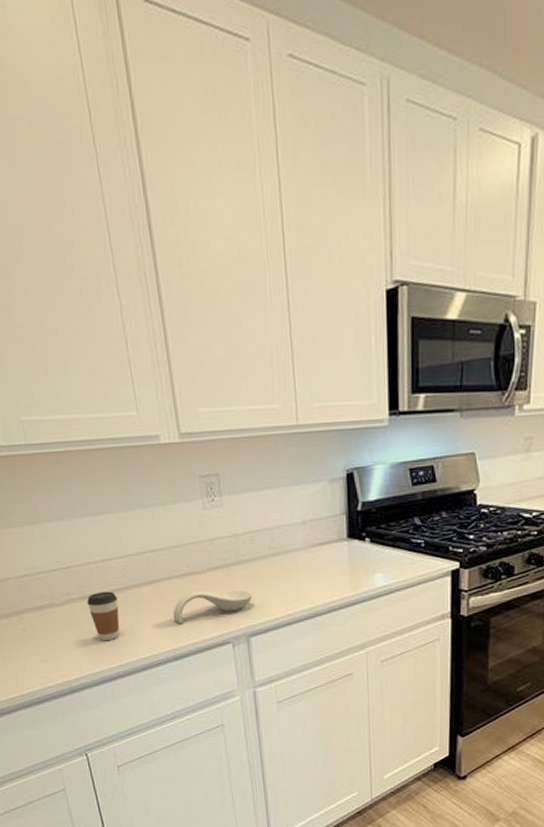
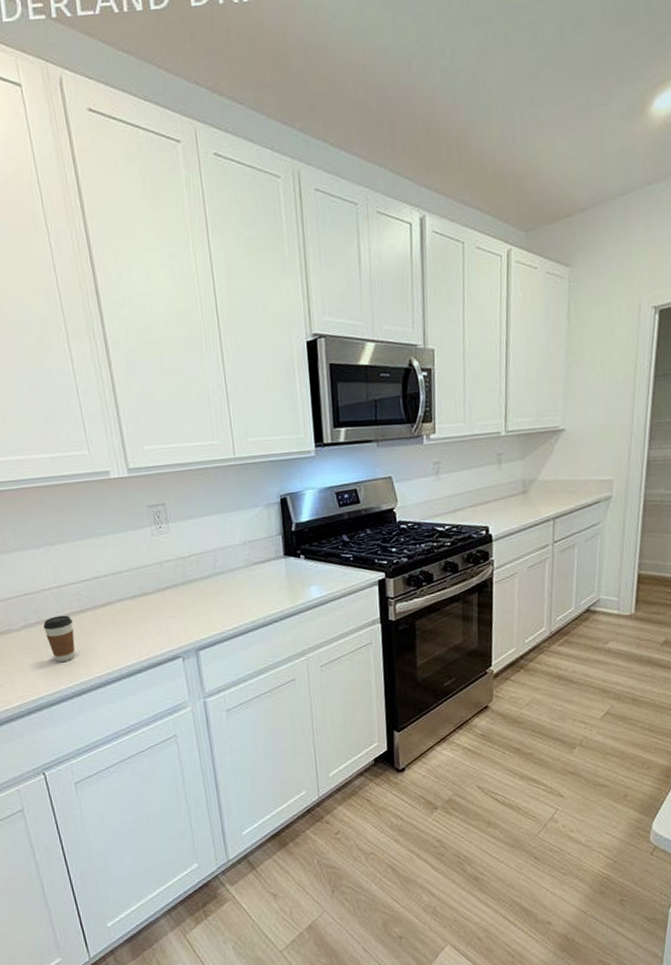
spoon rest: present [173,590,253,623] -> none [125,607,200,642]

